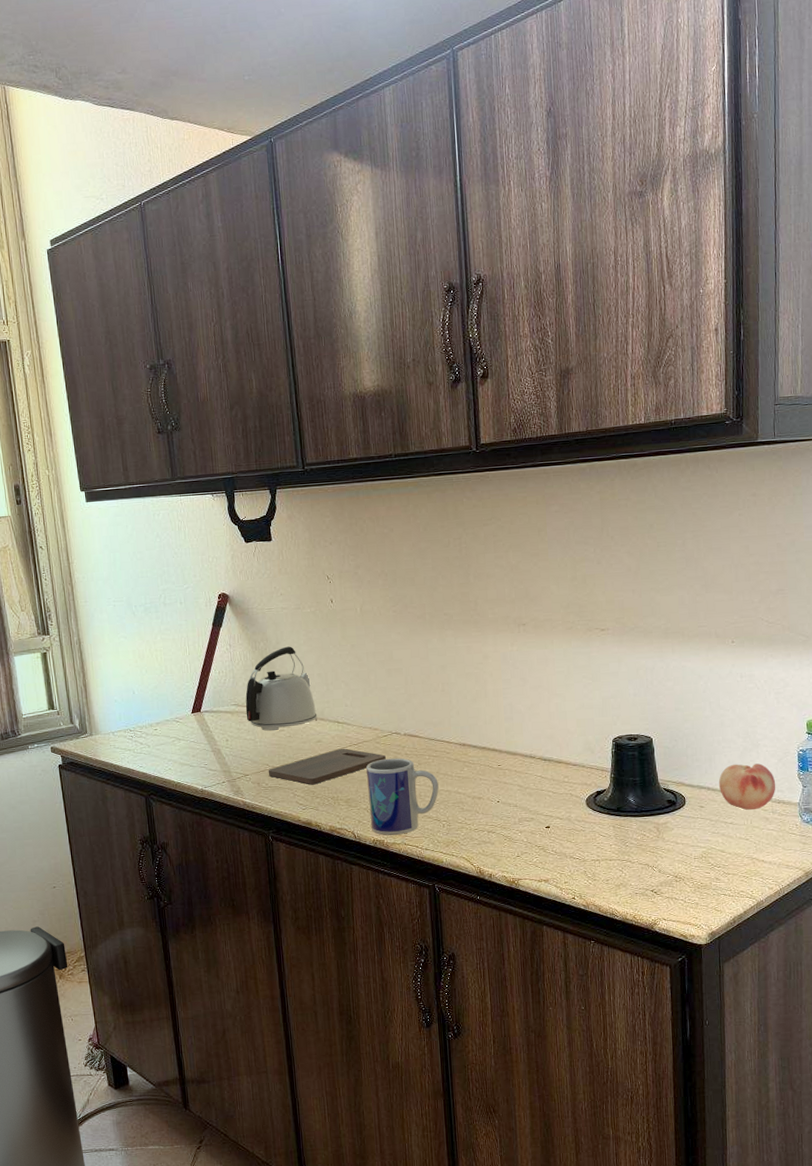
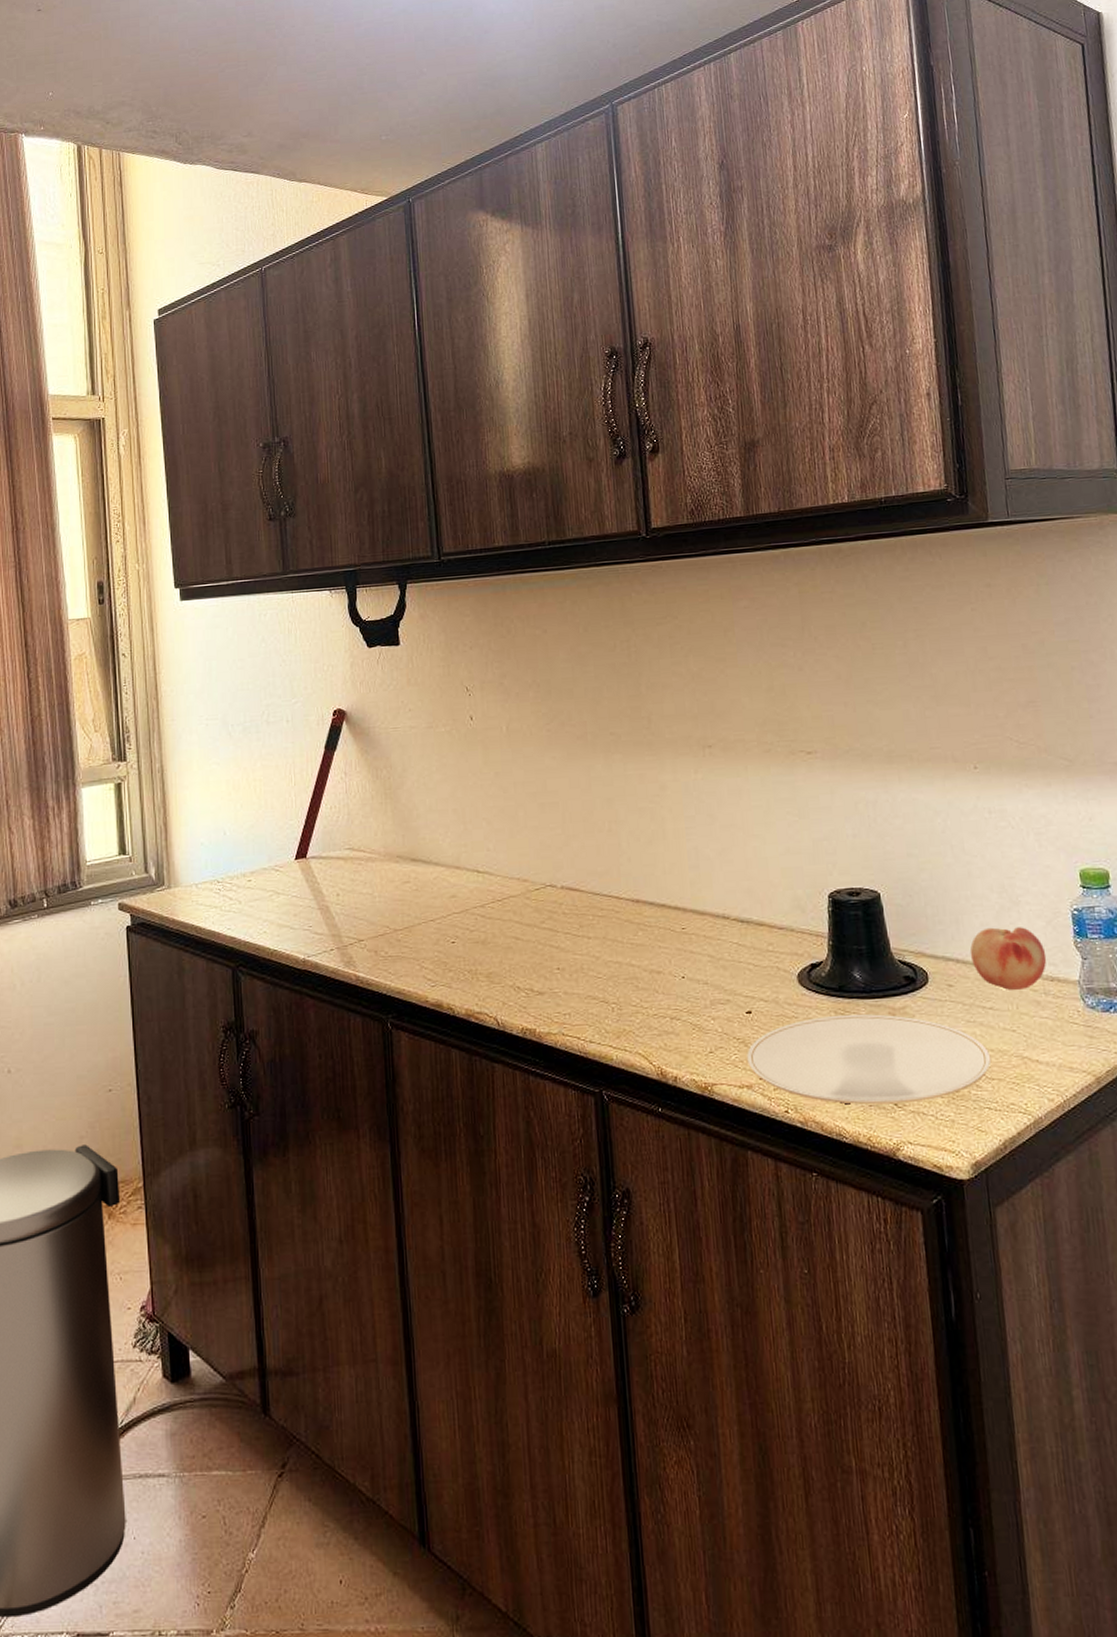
kettle: present [245,646,318,731] -> none [362,774,452,883]
cutting board: present [268,748,386,785] -> none [388,905,538,954]
mug: present [365,758,439,836] -> none [512,918,606,1024]
plate: none [545,828,729,894] -> present [747,1014,991,1106]

